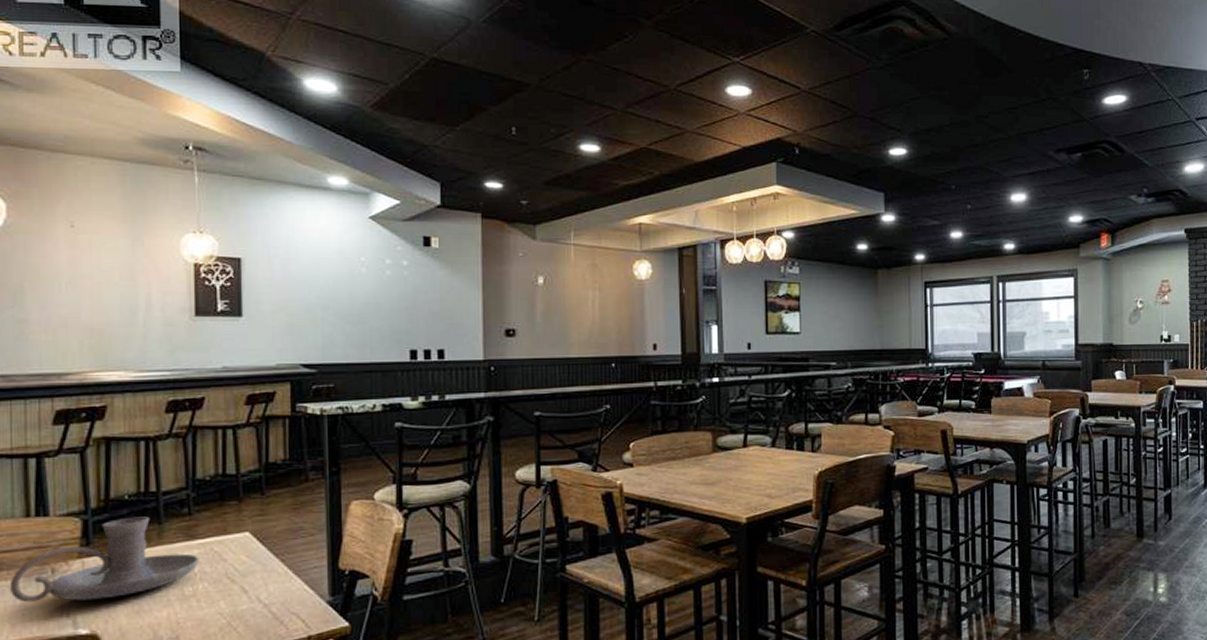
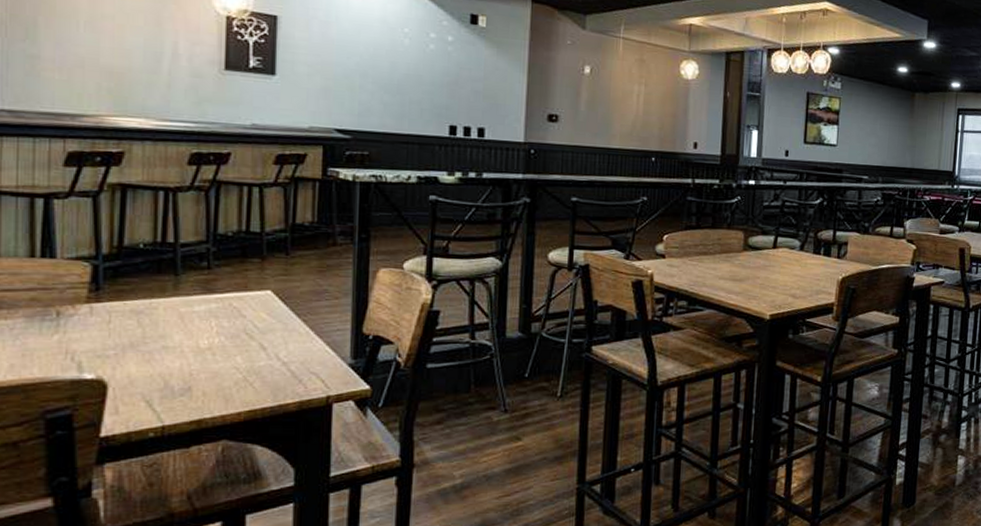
candle holder: present [9,516,199,603] -> none [9,266,216,346]

